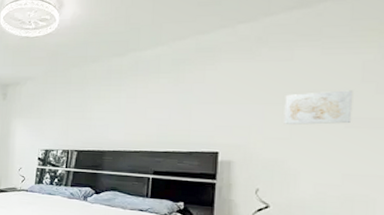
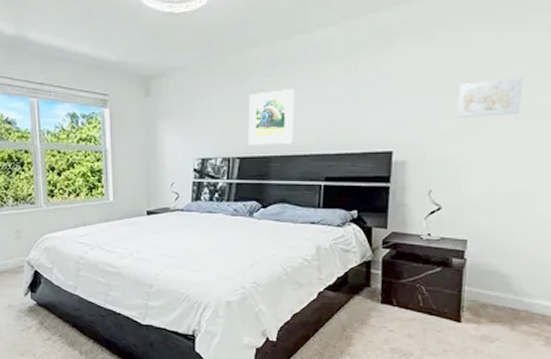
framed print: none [85,96,127,141] -> present [249,89,295,146]

